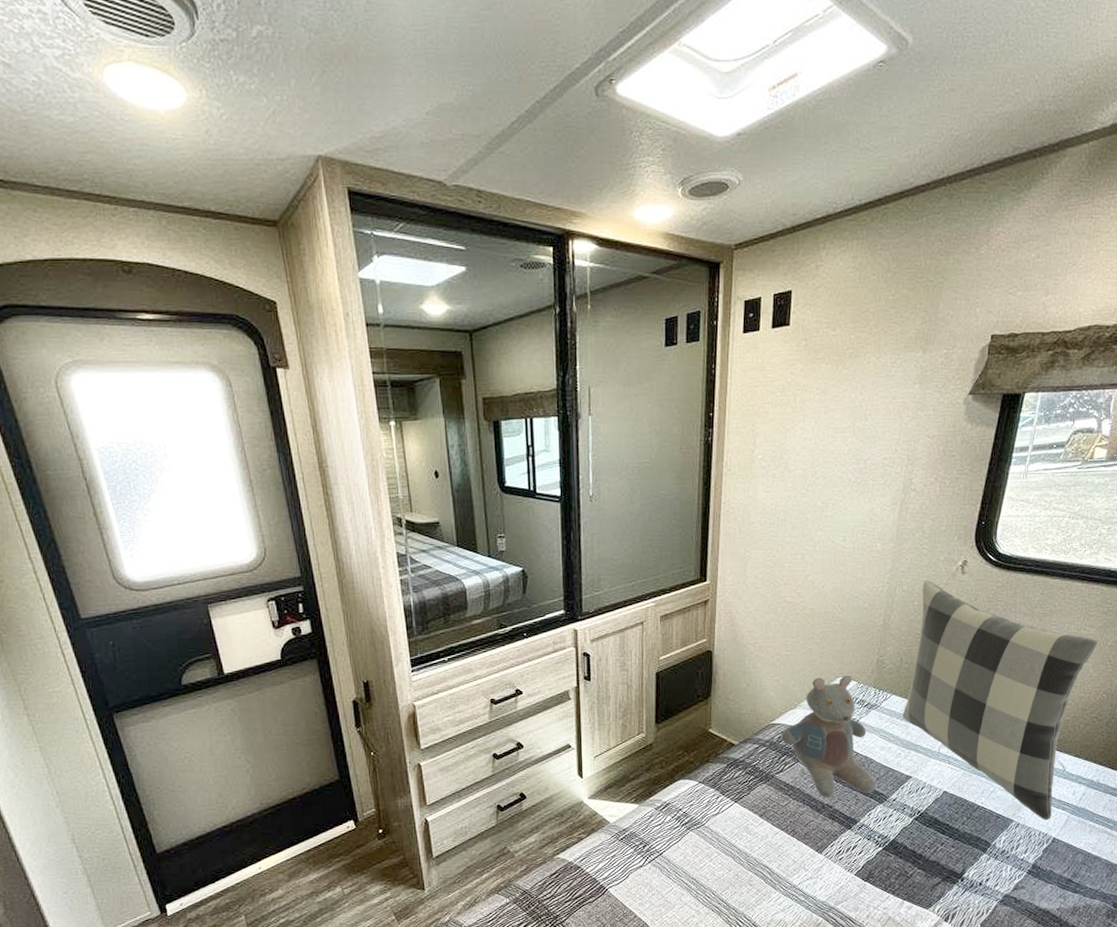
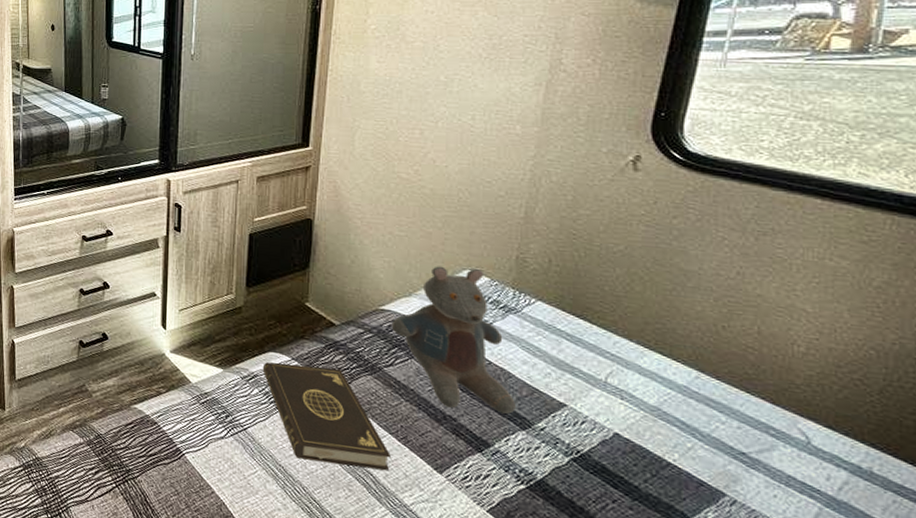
book: none [673,783,782,869] -> present [262,362,391,470]
pillow: present [902,581,1097,820] -> none [552,173,854,507]

